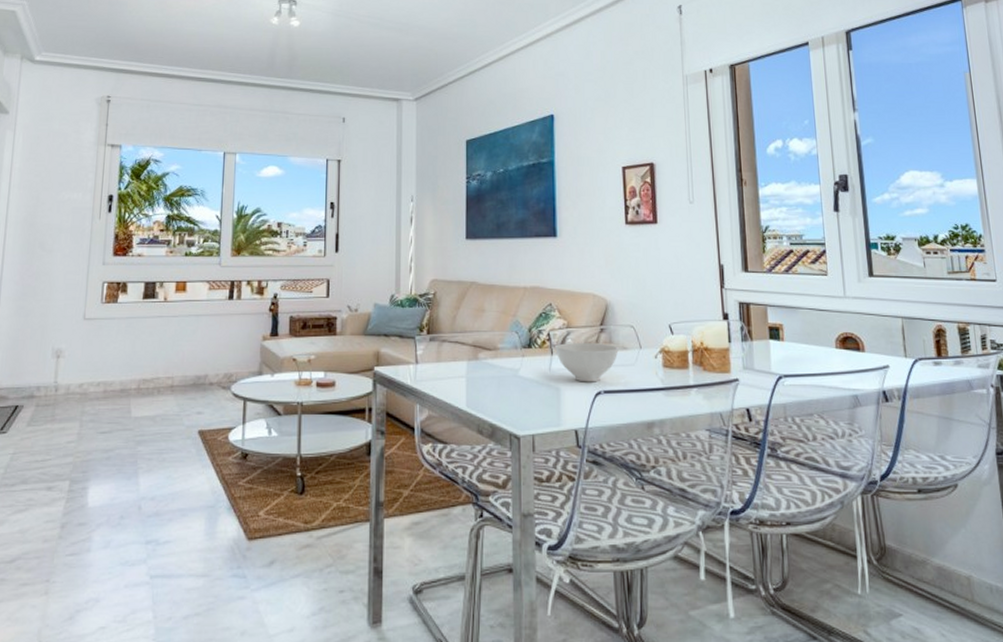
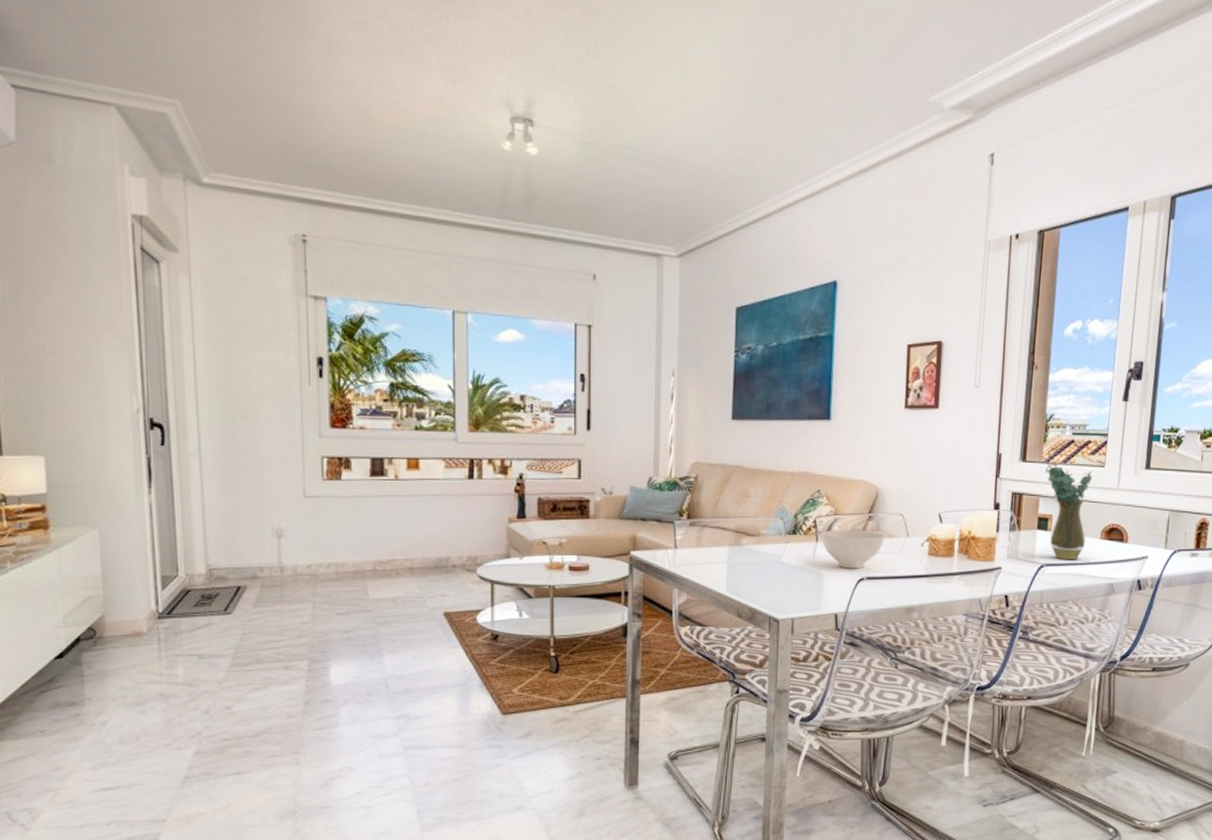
vase: none [767,270,821,371] -> present [1045,460,1093,560]

